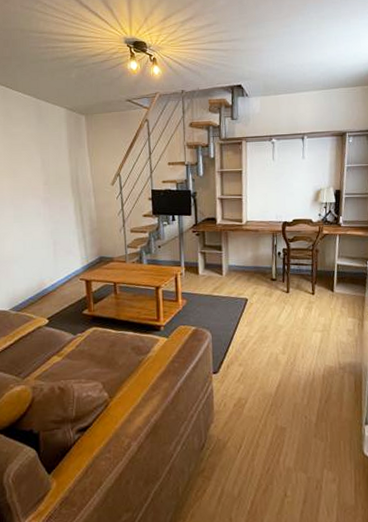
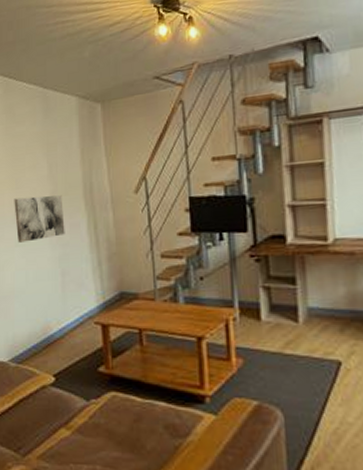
wall art: none [12,184,56,220] -> present [14,195,65,243]

